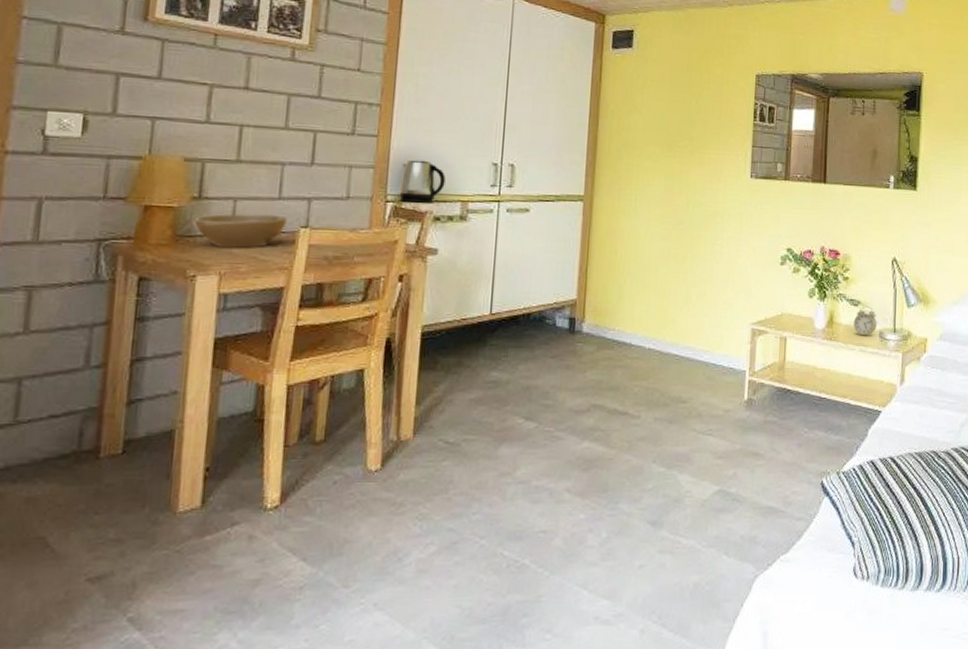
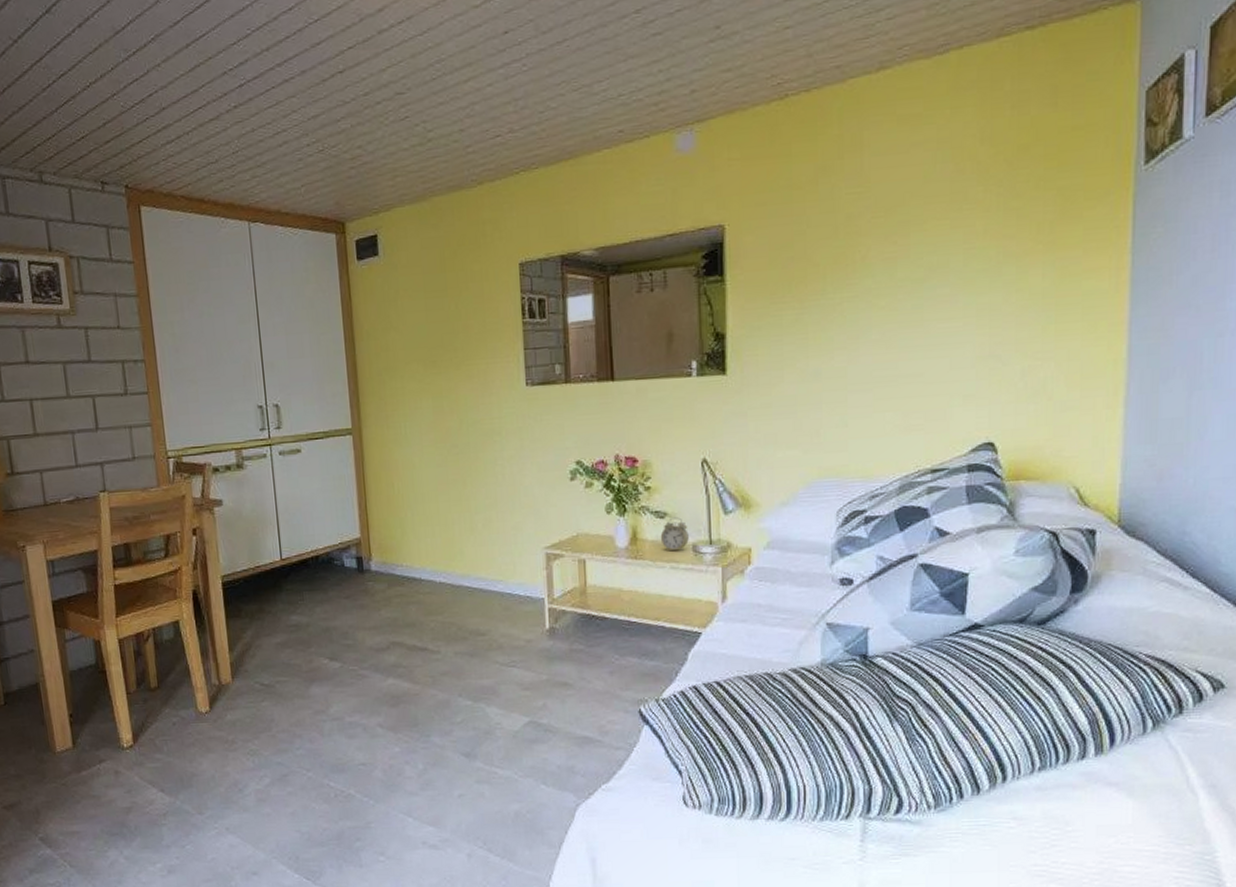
bowl: present [195,214,288,248] -> none [13,482,88,518]
kettle: present [399,159,446,205] -> none [174,411,217,458]

